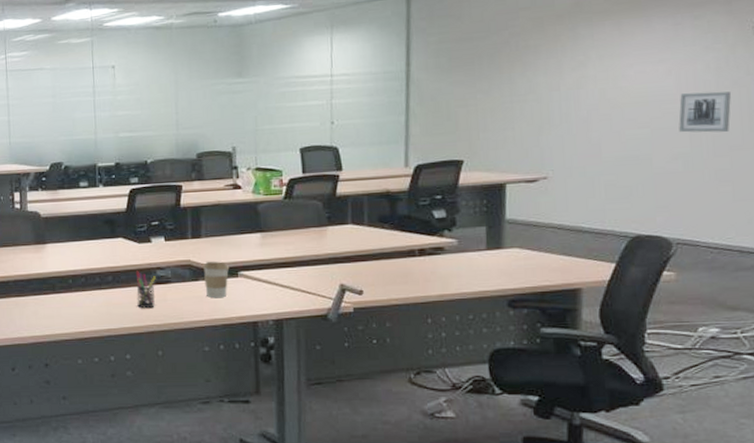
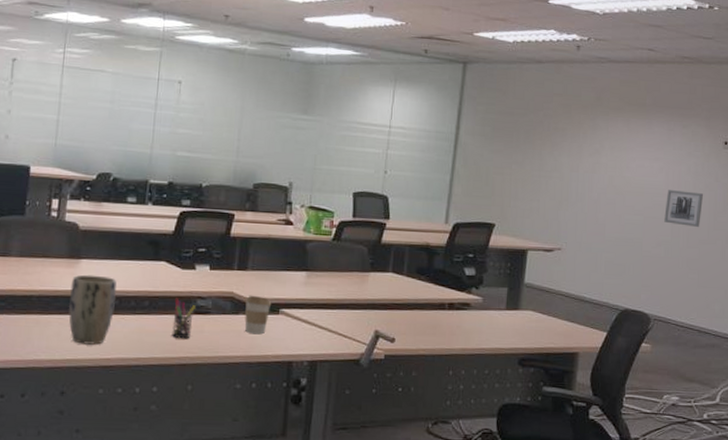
plant pot: none [41,257,82,320] -> present [68,274,117,345]

